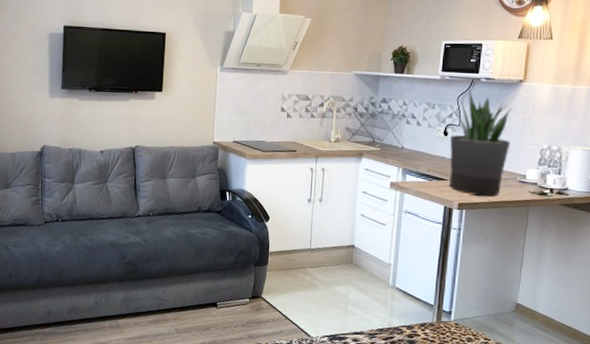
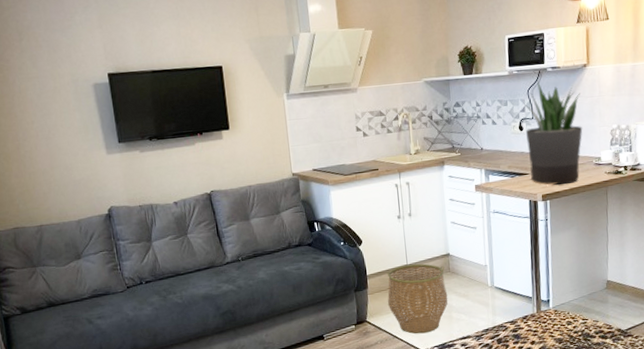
basket: none [284,249,347,321] -> present [386,263,448,334]

